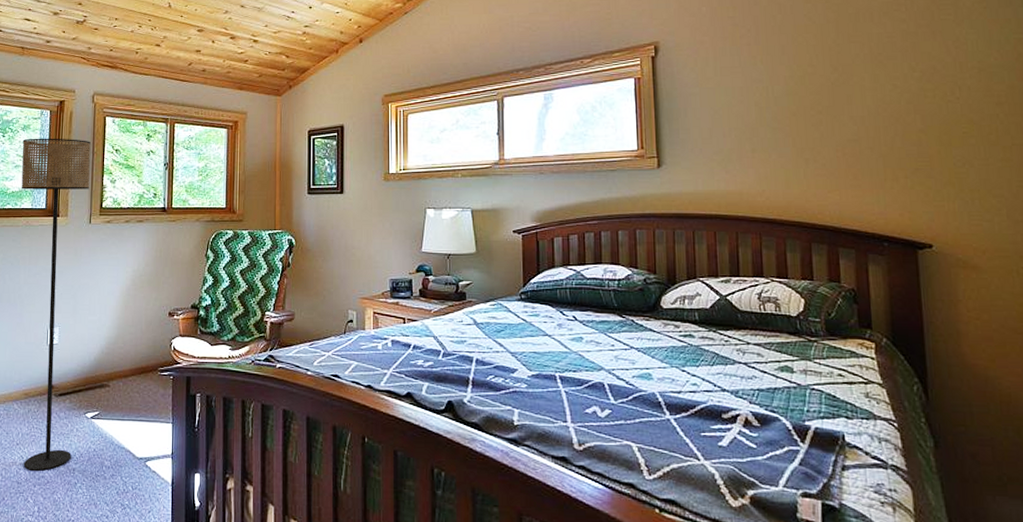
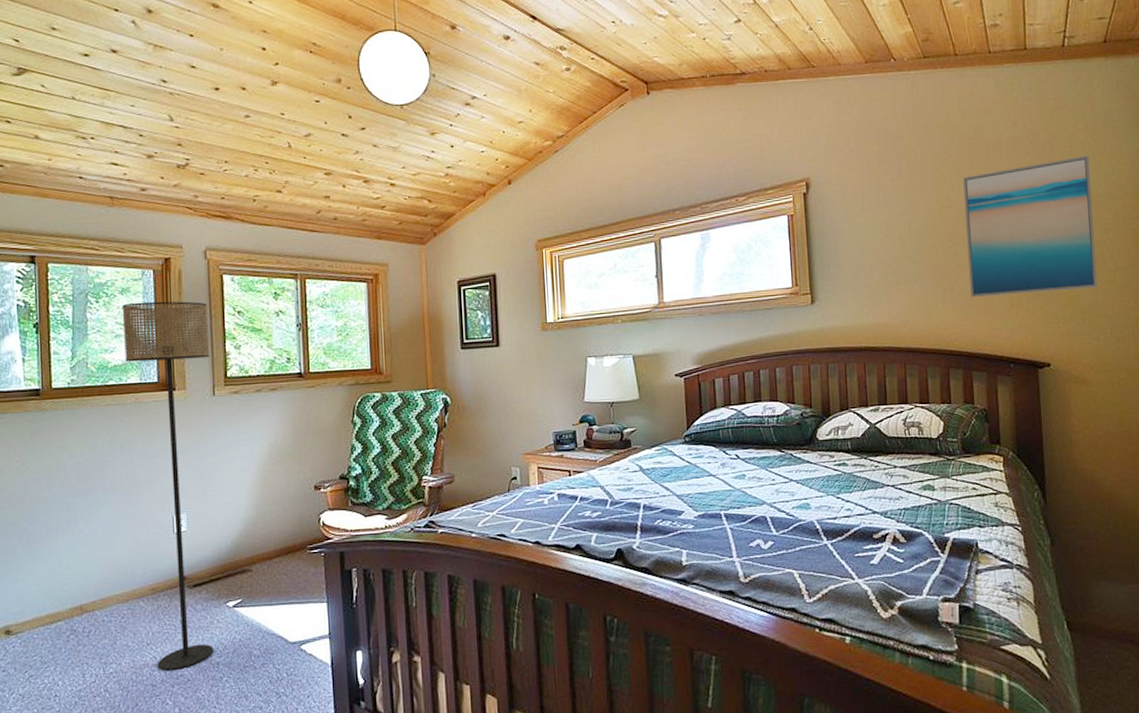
wall art: none [828,23,989,170] -> present [963,155,1097,298]

